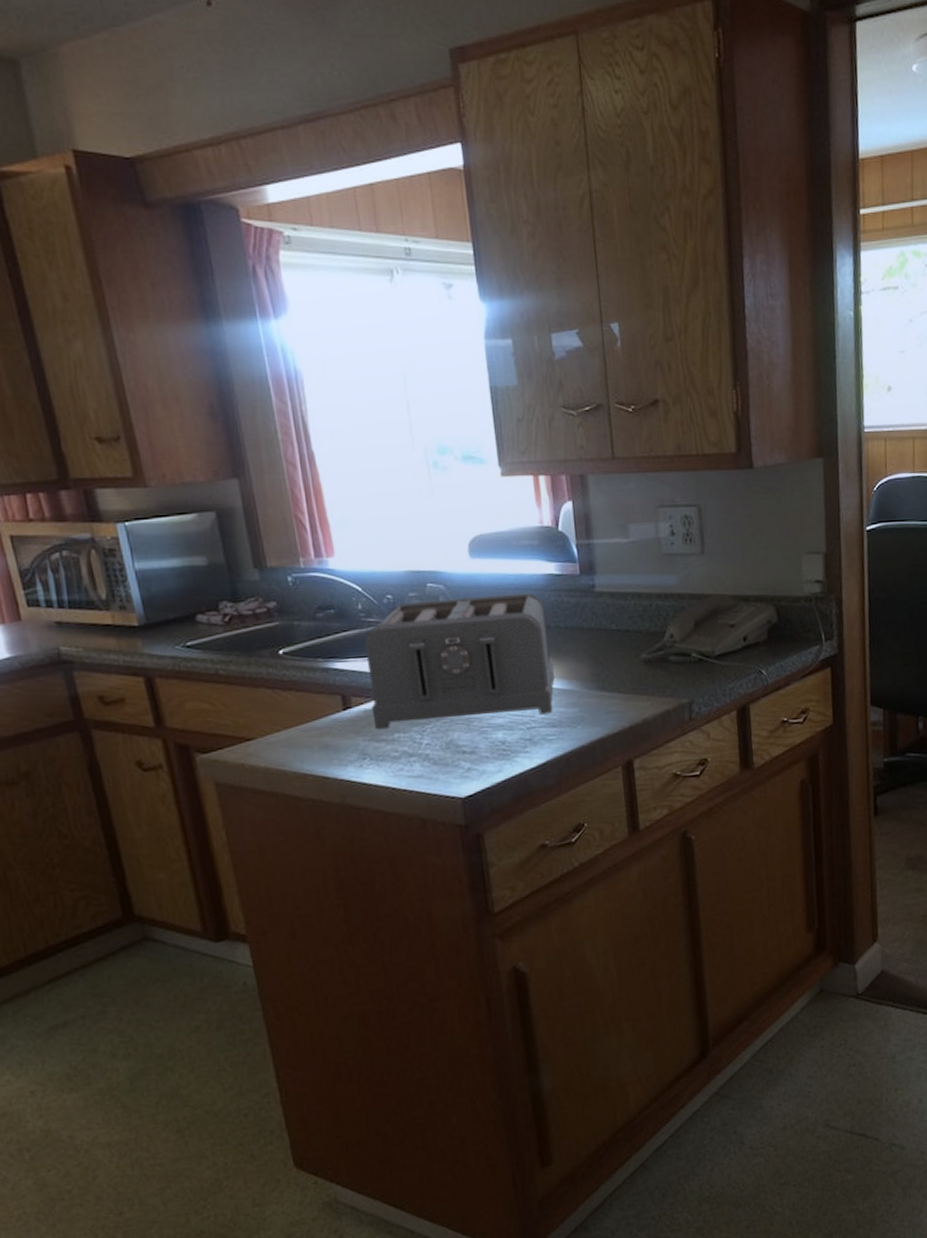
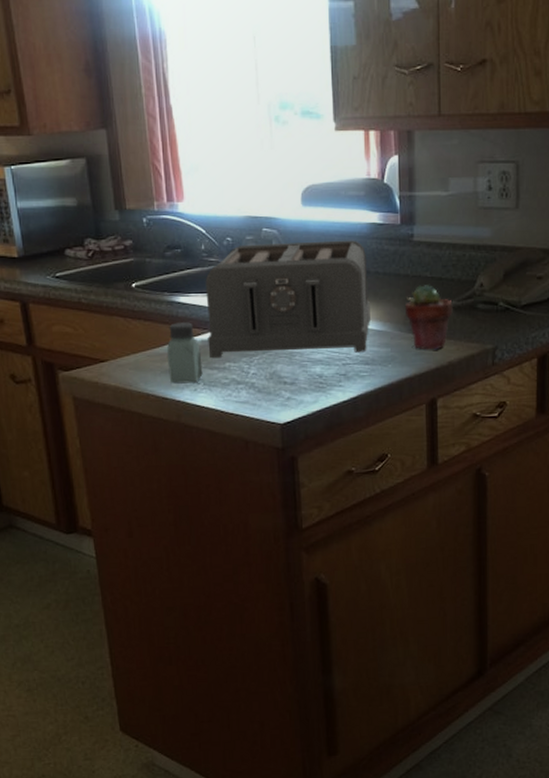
saltshaker: none [325,690,369,761] -> present [167,322,203,384]
potted succulent: none [590,637,643,708] -> present [404,283,453,350]

